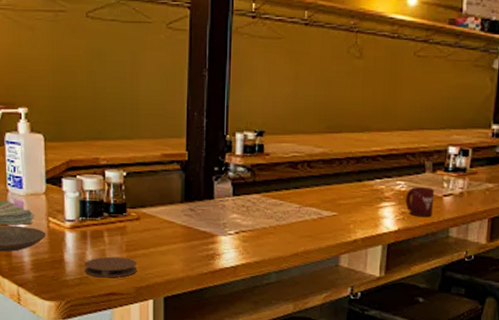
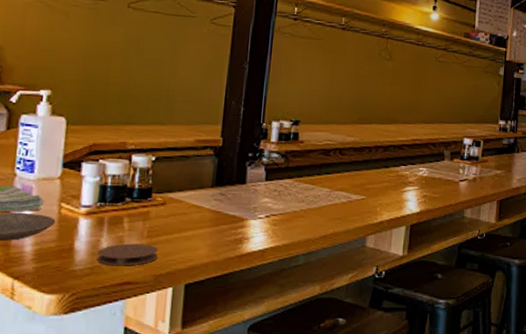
cup: present [405,187,435,217] -> none [427,173,453,200]

